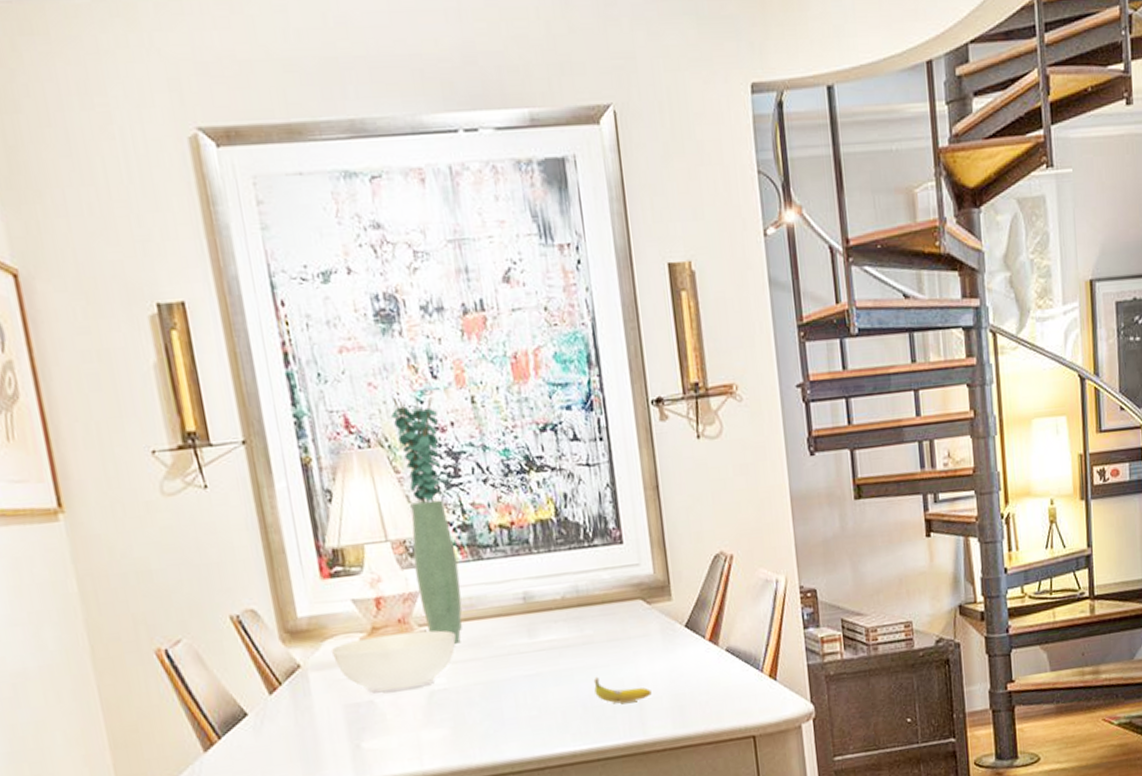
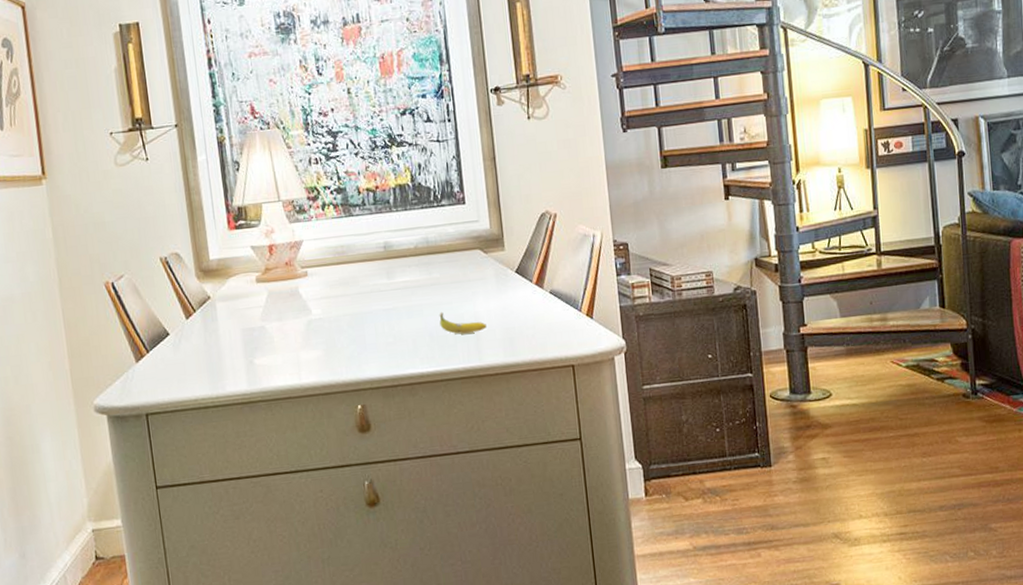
bowl: present [331,630,457,693] -> none [233,271,331,320]
vase: present [390,397,462,644] -> none [285,89,336,283]

